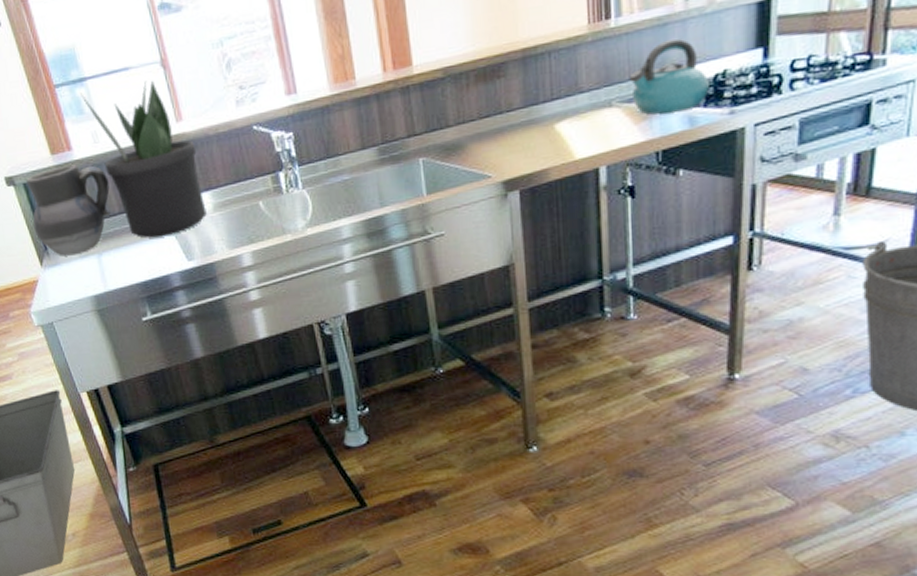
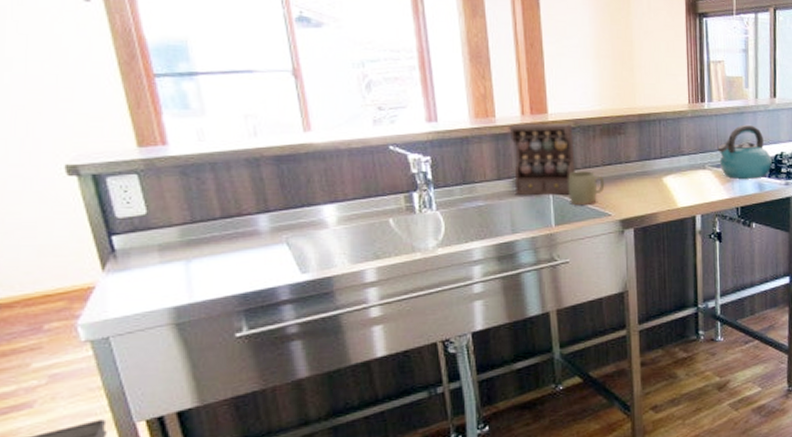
ceramic jug: present [26,164,111,256] -> none [97,160,212,261]
planter: present [81,80,207,238] -> none [188,86,329,247]
spice rack: none [371,74,448,164] -> present [509,123,576,195]
mug: none [439,127,483,169] -> present [568,171,605,205]

